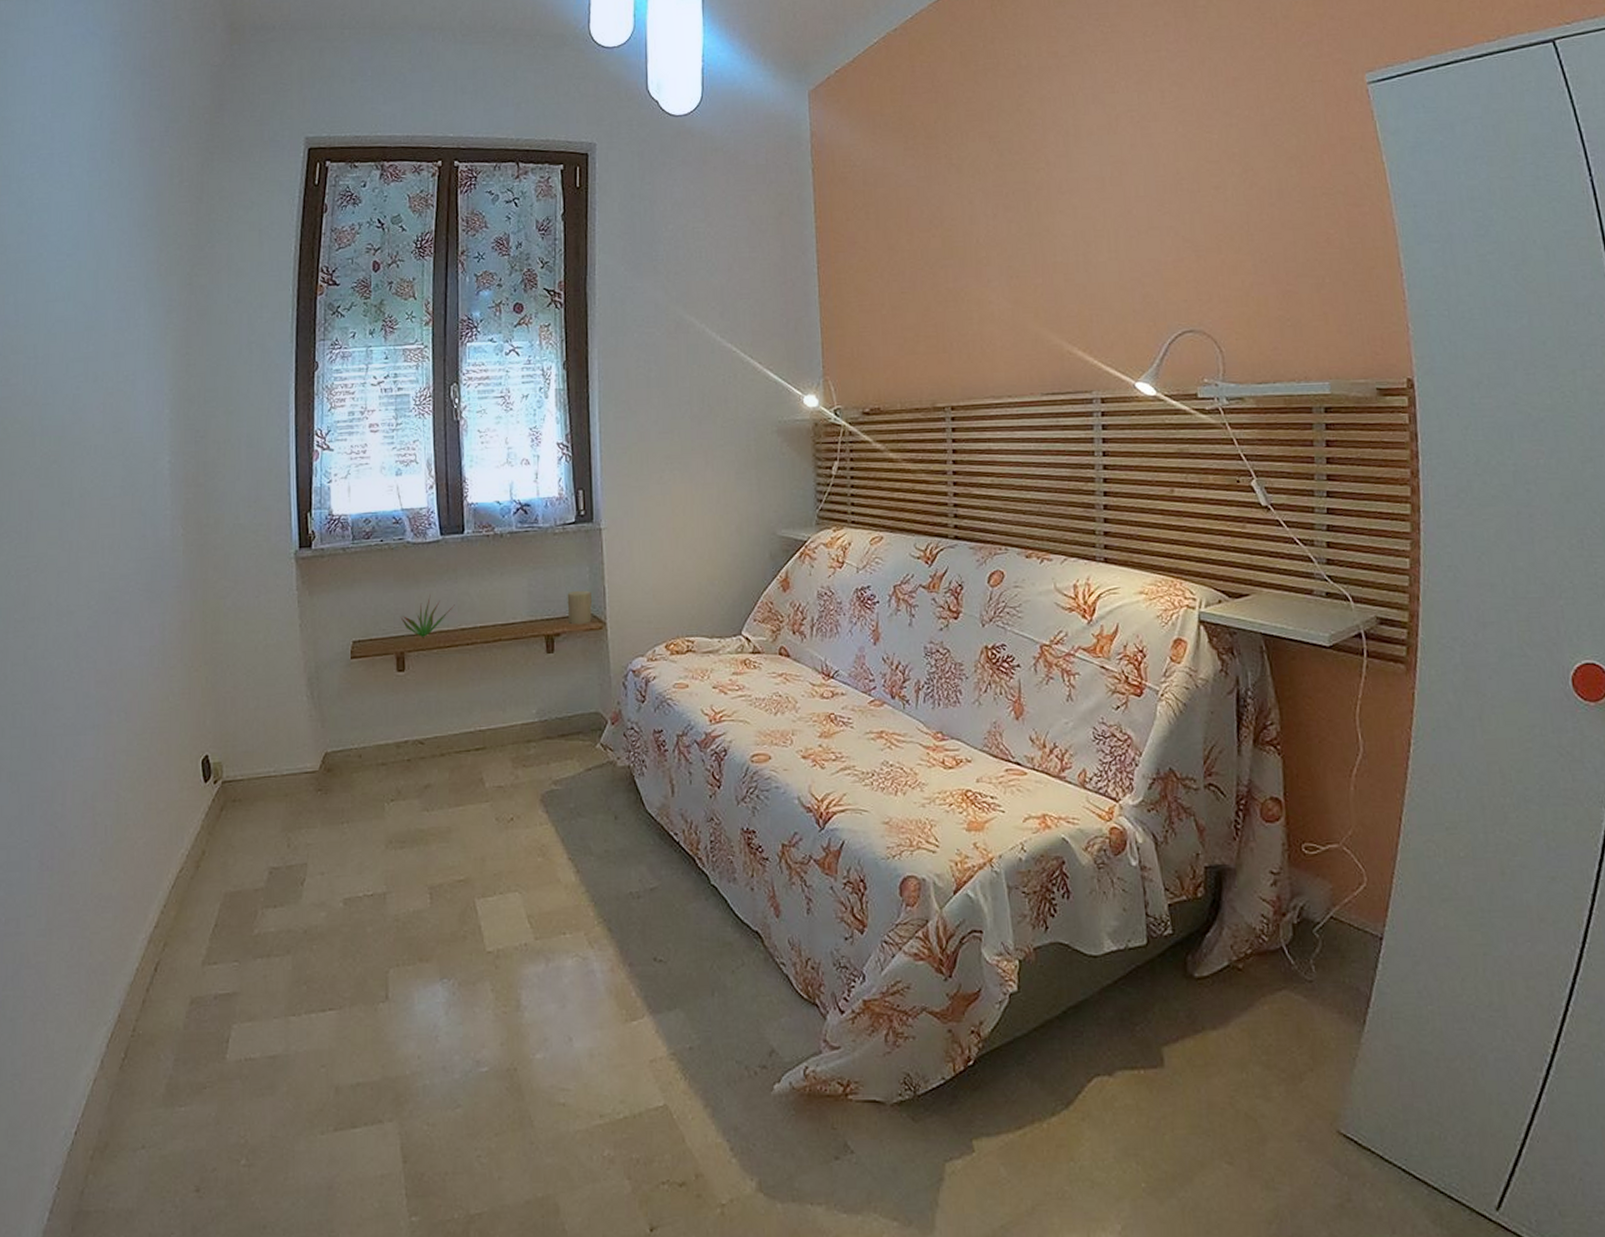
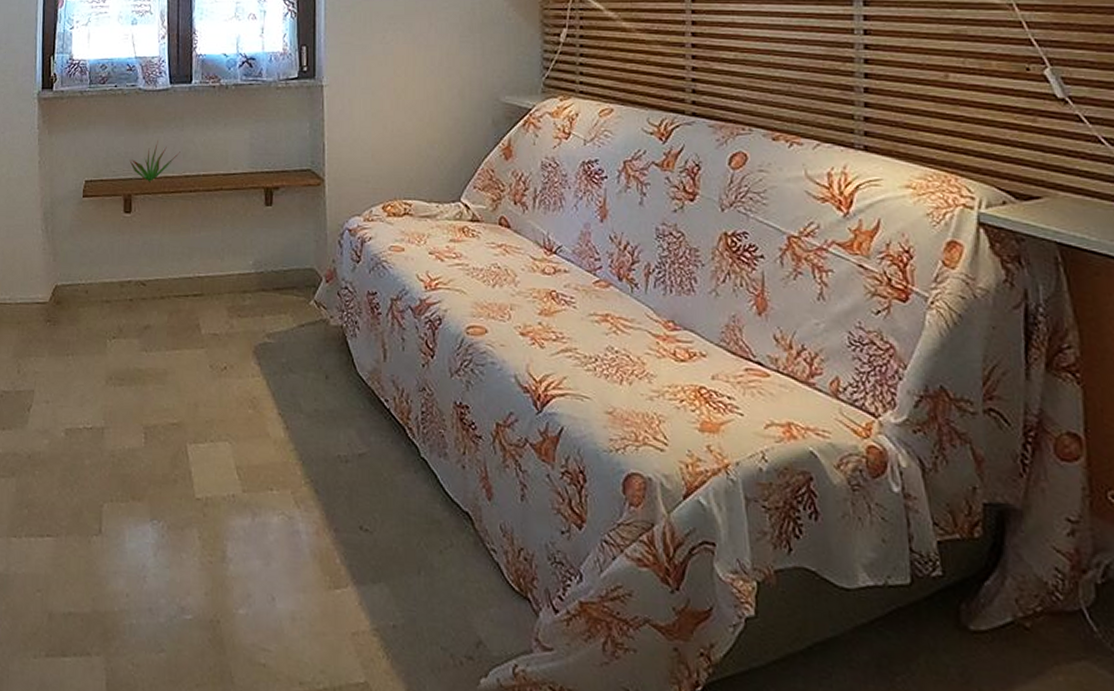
candle: present [567,590,593,625] -> none [287,145,312,180]

